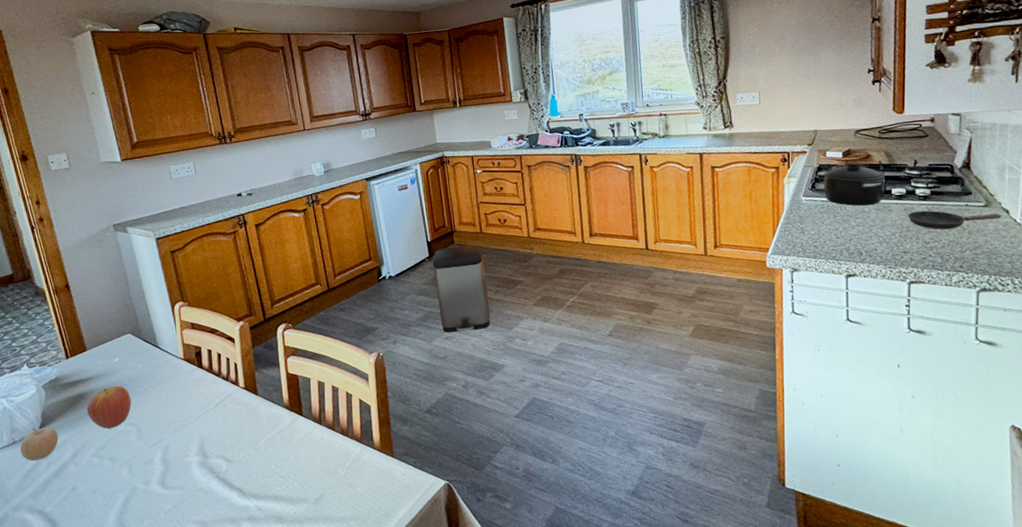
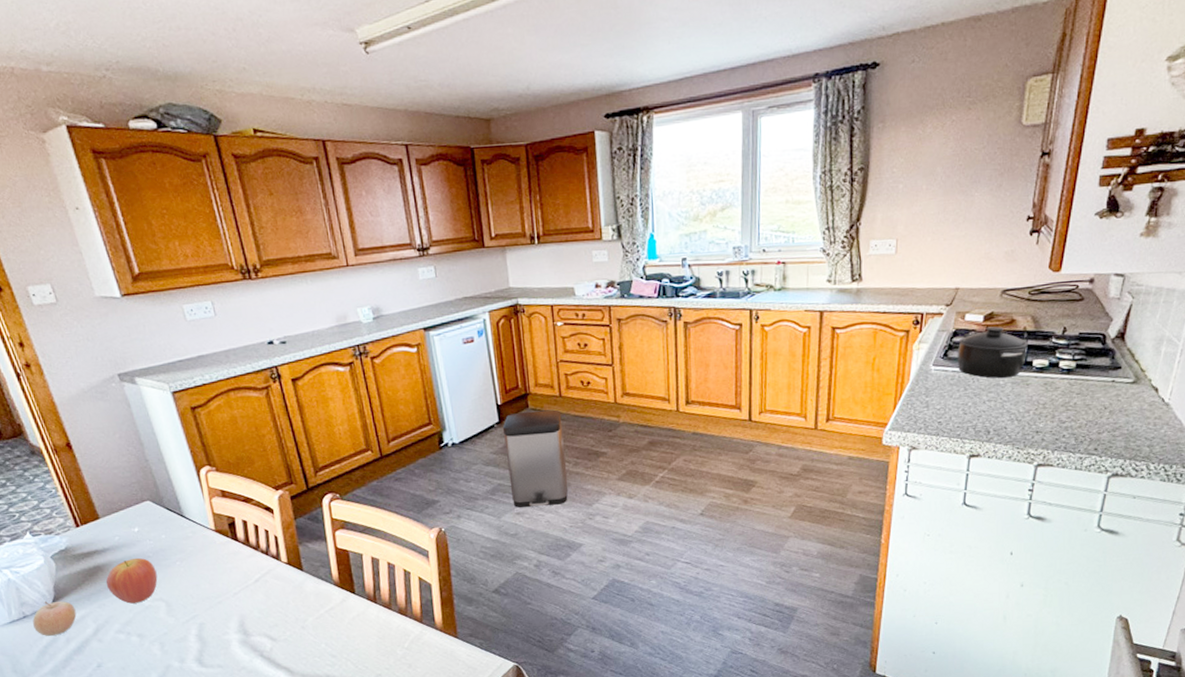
frying pan: present [908,210,1002,230] -> none [1046,385,1150,408]

